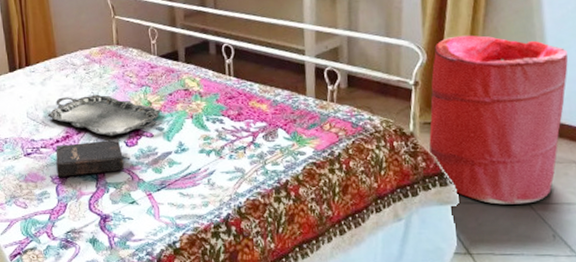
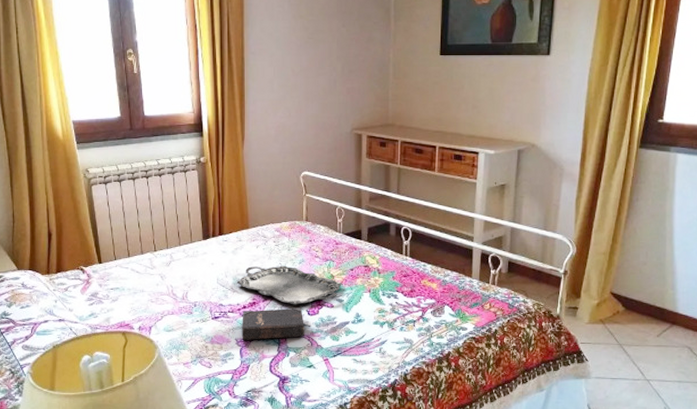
laundry hamper: present [429,35,568,205] -> none [571,233,690,380]

